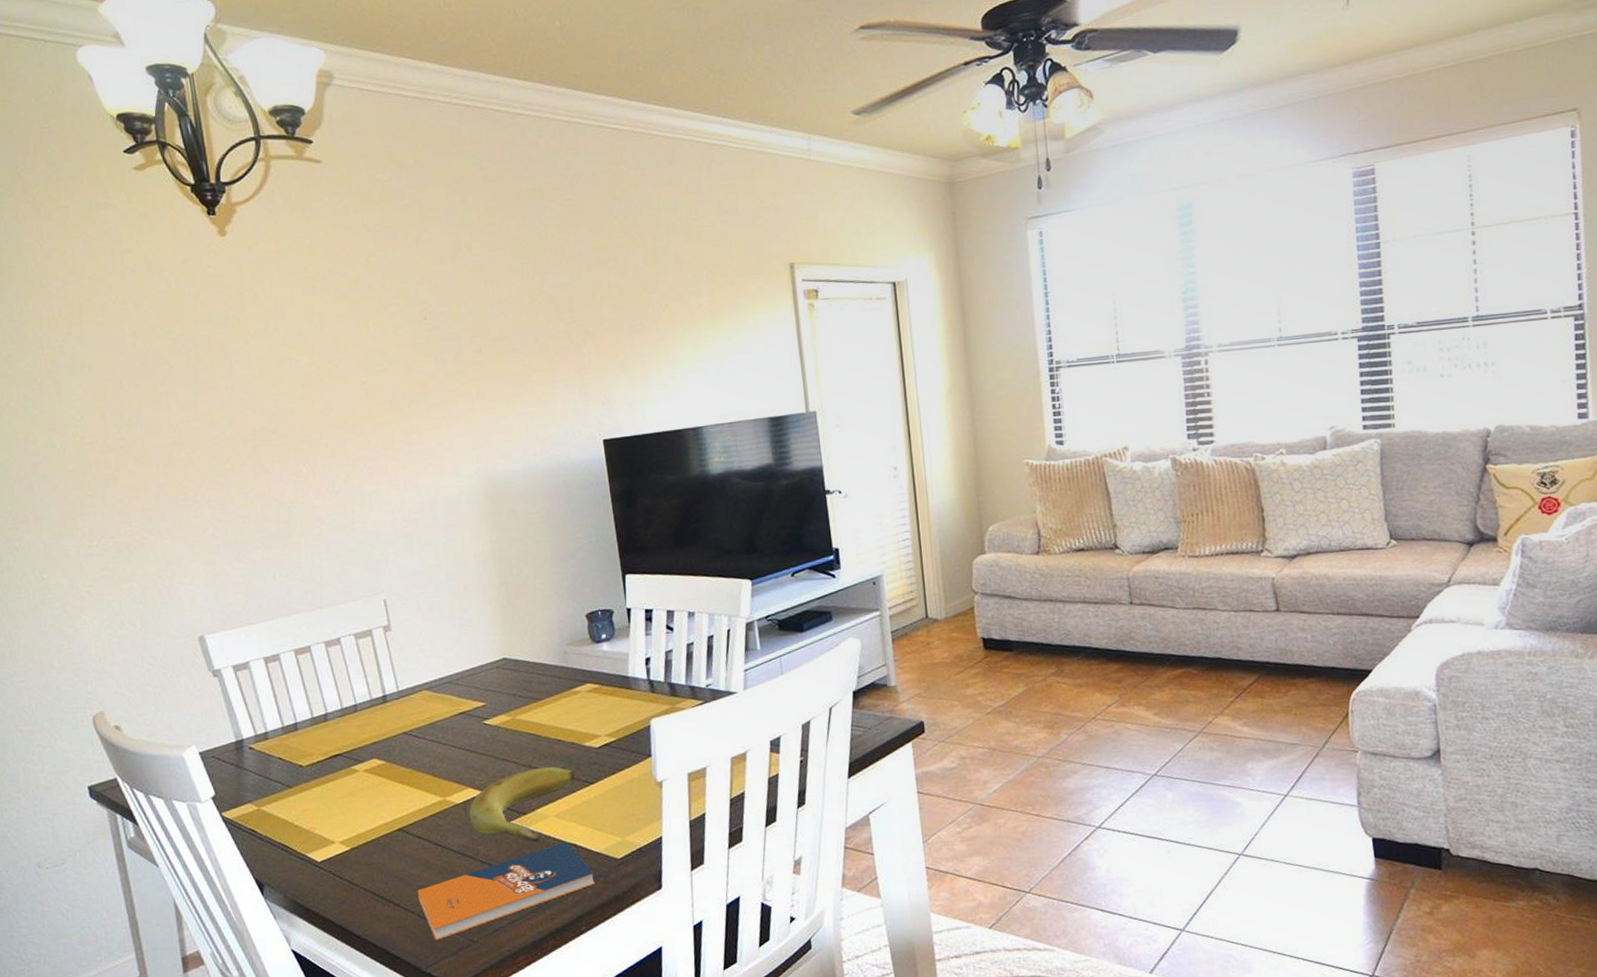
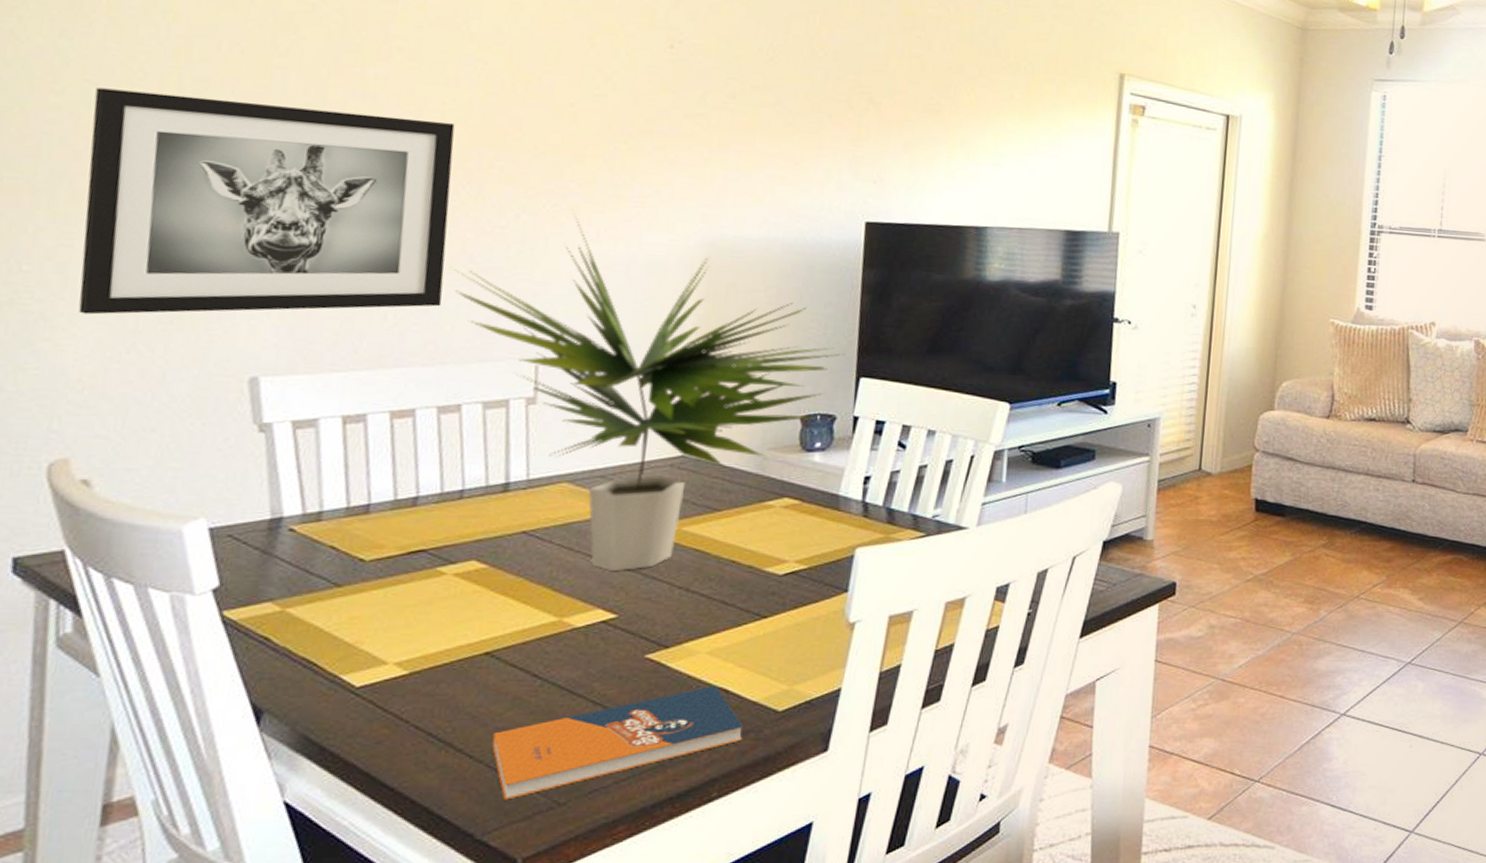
wall art: none [55,415,310,605] -> present [78,87,455,315]
plant: none [311,468,609,757] -> present [453,208,844,571]
banana: present [468,766,575,841] -> none [589,592,744,681]

